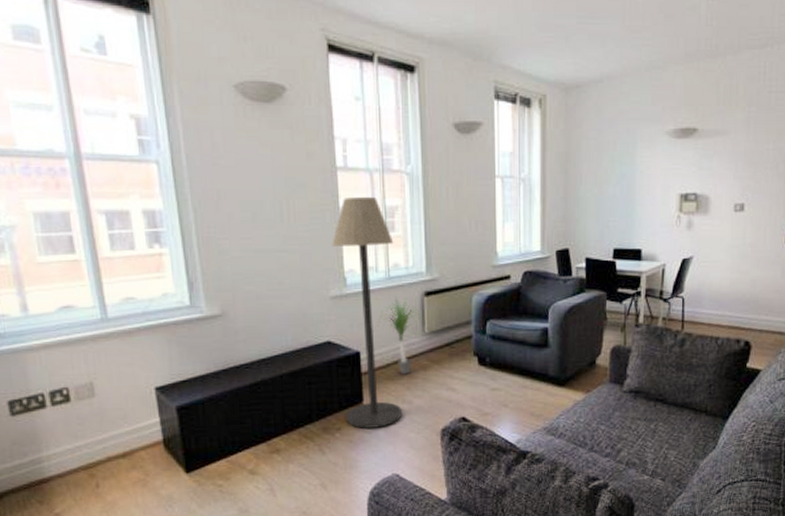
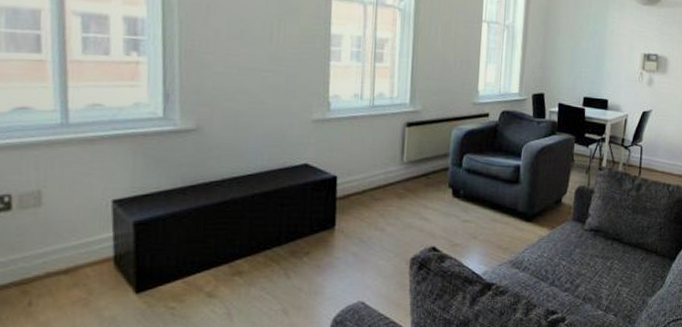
floor lamp: present [332,196,402,428] -> none [316,25,381,254]
potted plant: present [377,297,424,375] -> none [357,125,403,202]

